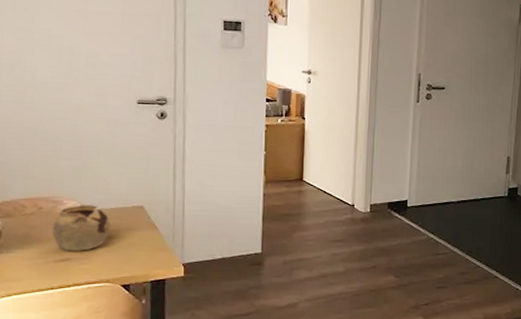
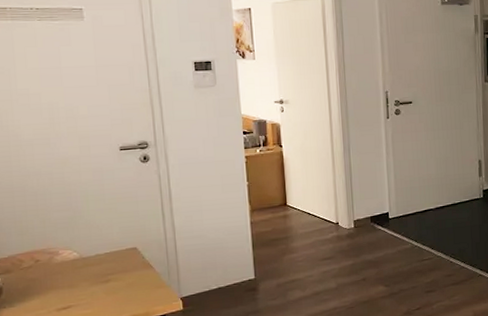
teapot: present [52,204,110,251] -> none [51,251,107,299]

